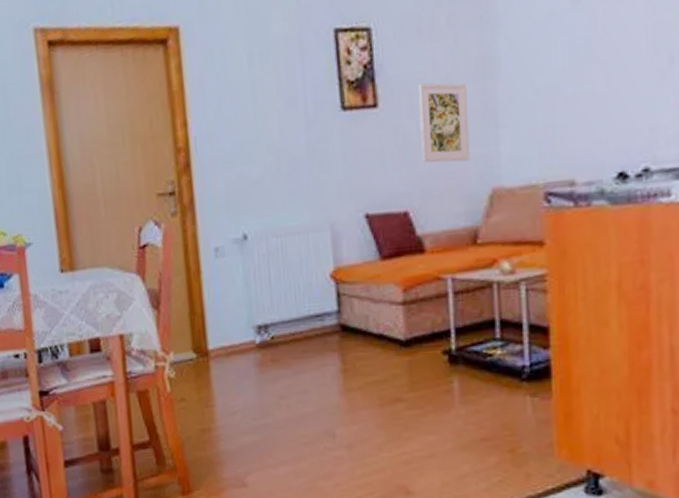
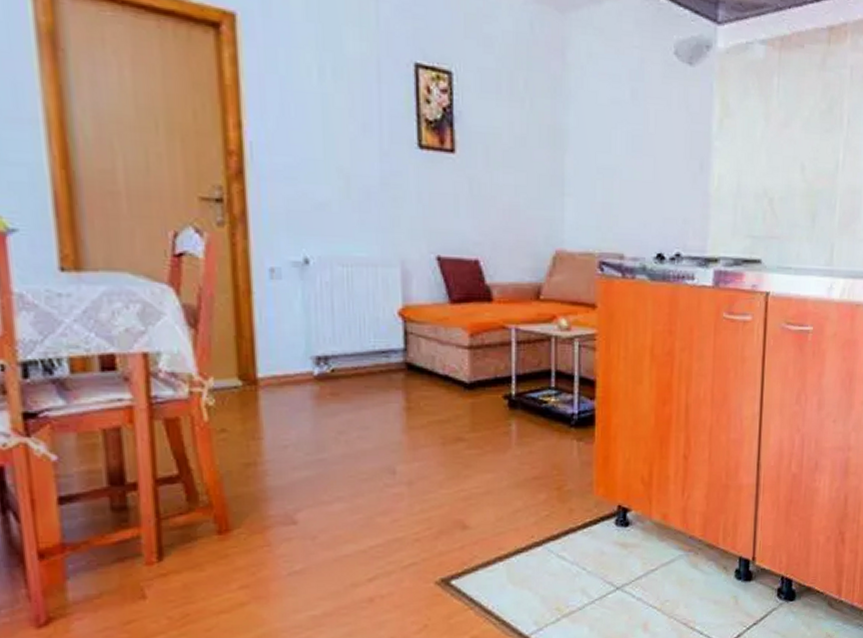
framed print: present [418,82,470,163] -> none [494,139,538,221]

